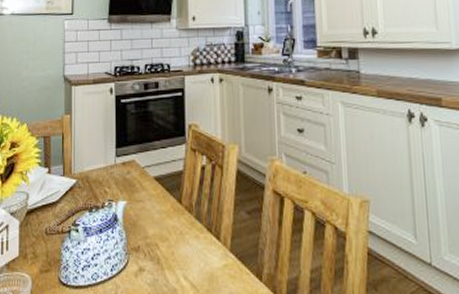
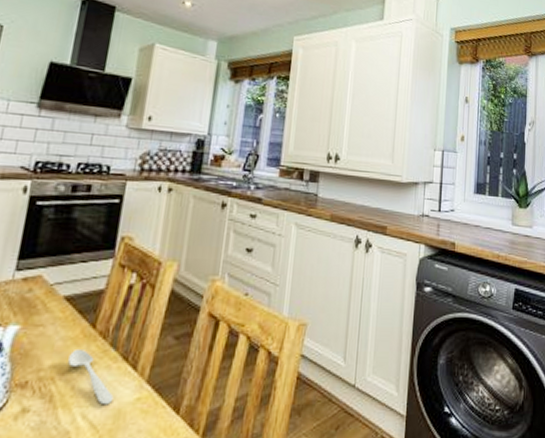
spoon: none [166,222,206,269] -> present [68,350,114,405]

